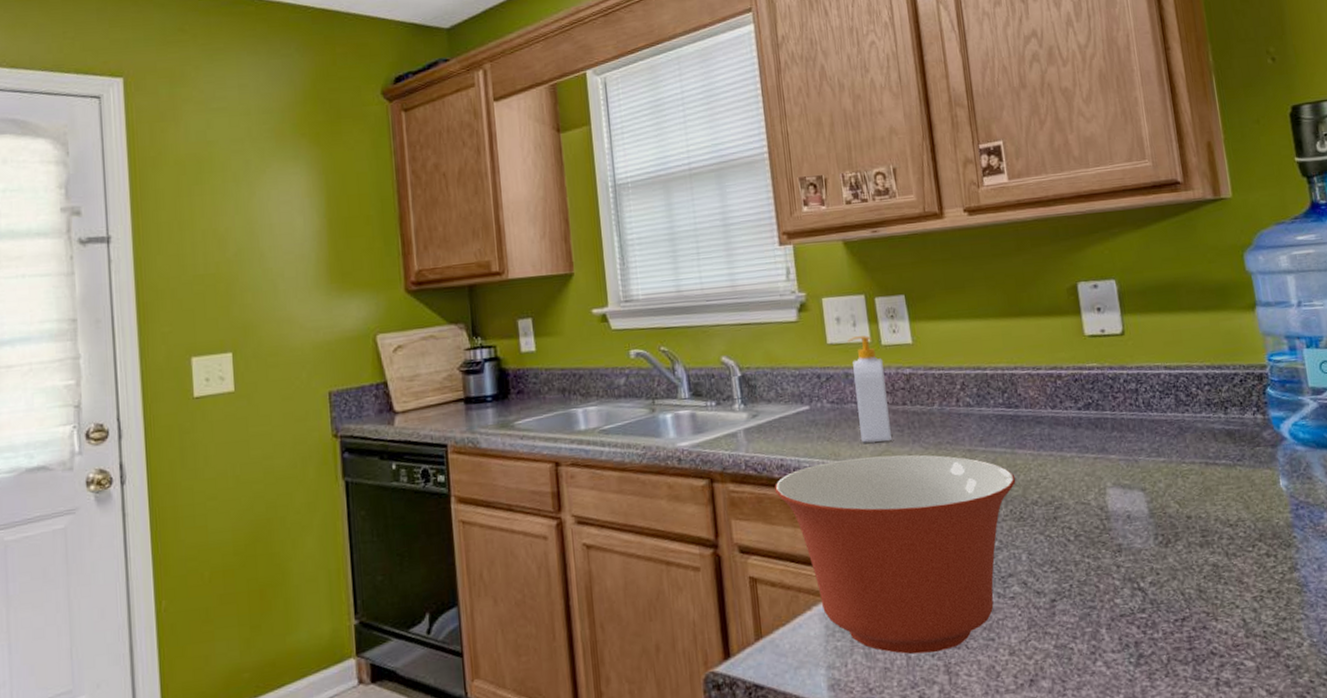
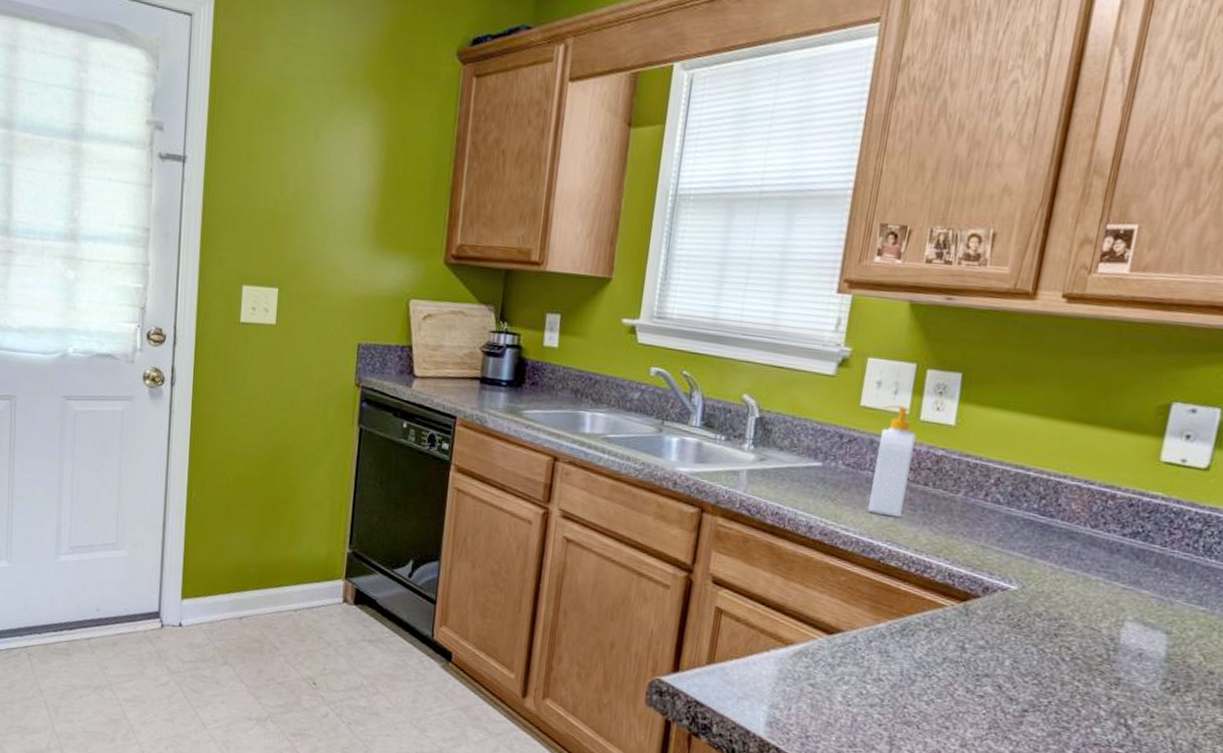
mixing bowl: present [775,454,1016,655] -> none [763,521,1026,724]

